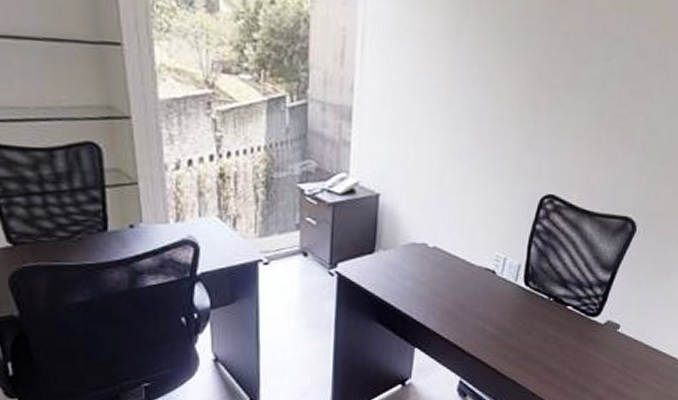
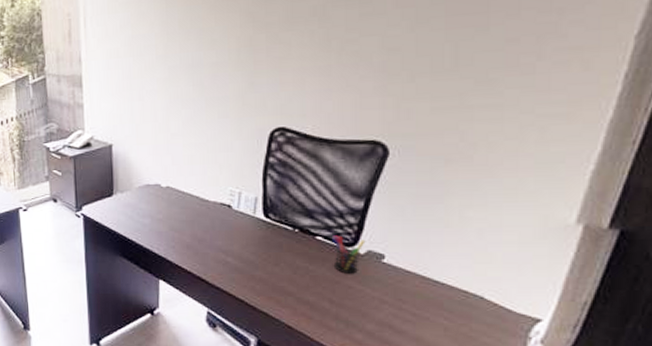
pen holder: none [579,305,607,342] -> present [331,235,366,274]

